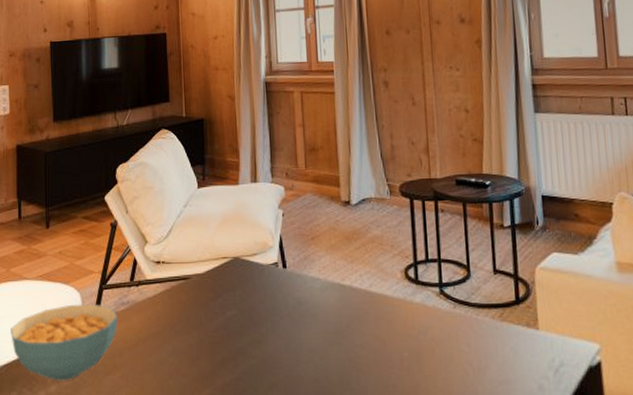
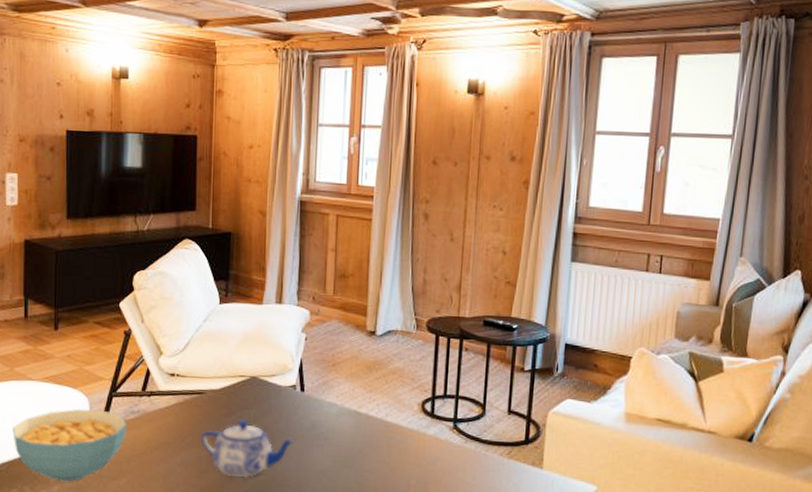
teapot: none [189,301,283,363] -> present [200,419,296,478]

